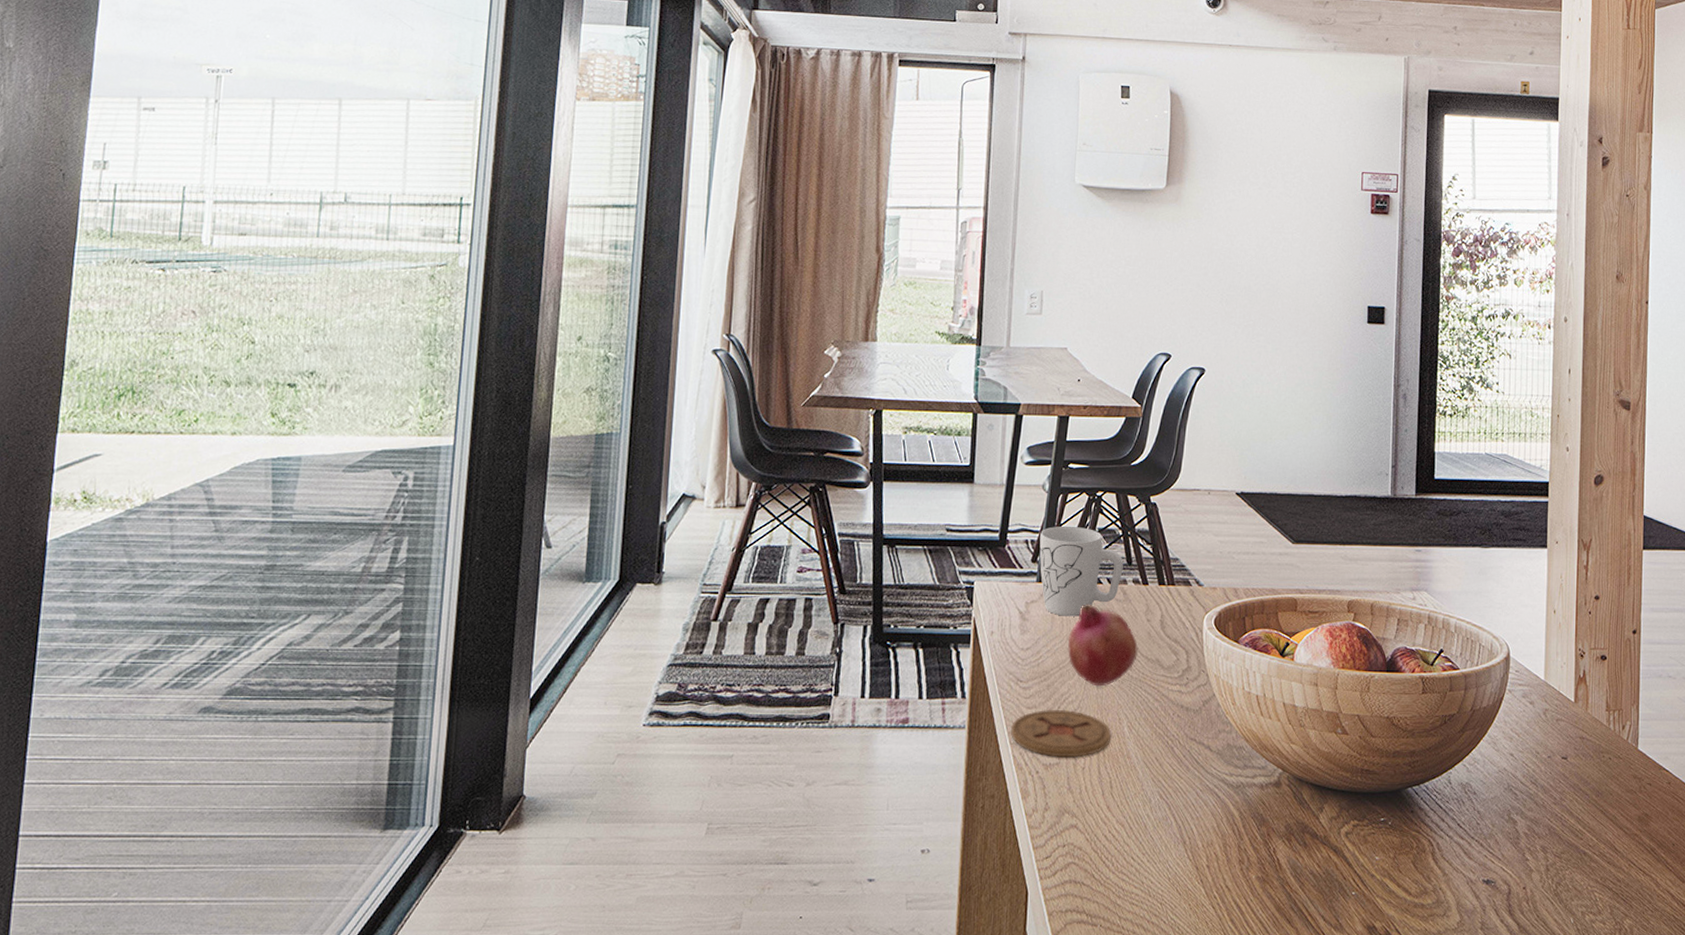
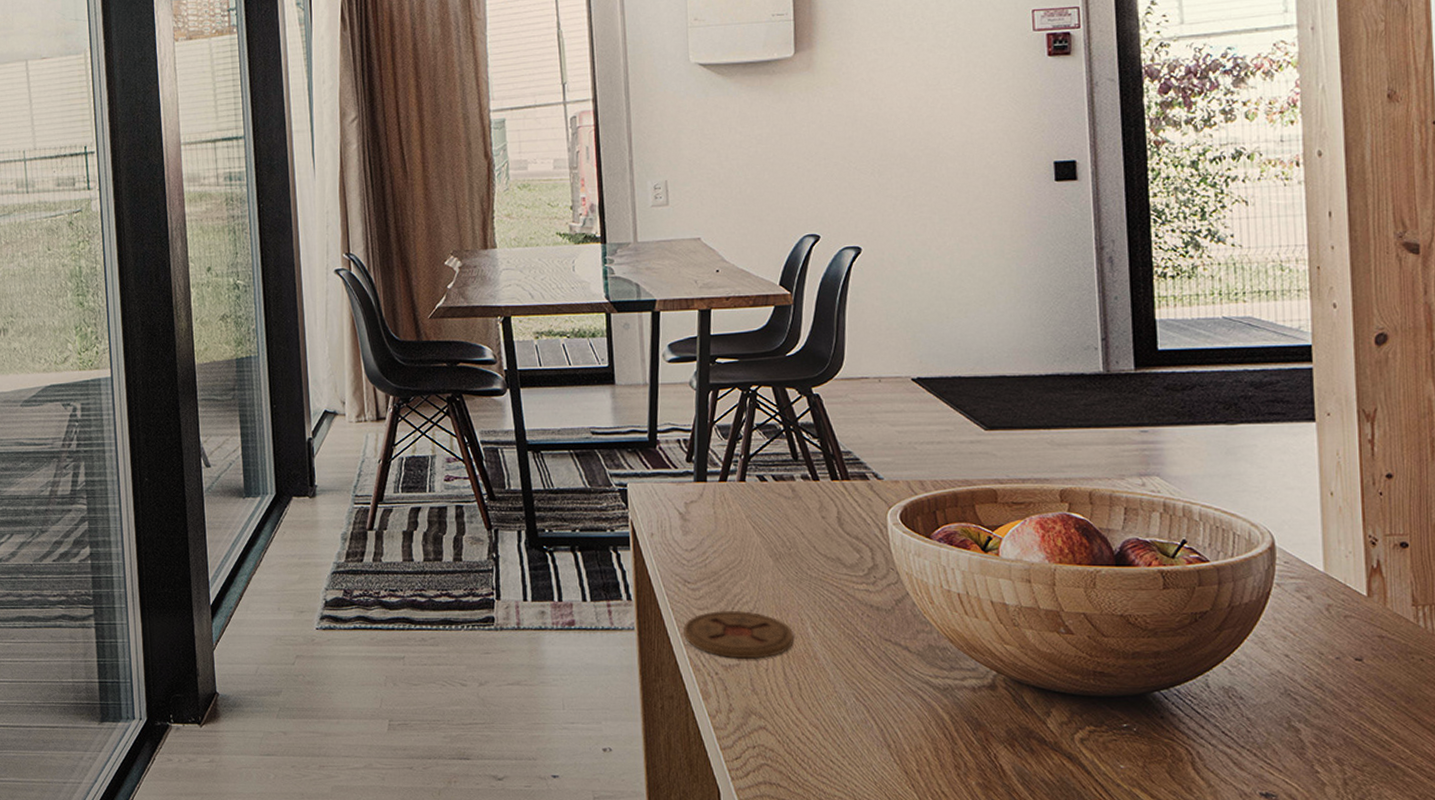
mug: present [1039,526,1123,617] -> none [693,423,789,516]
fruit: present [1068,604,1139,687] -> none [735,502,816,587]

